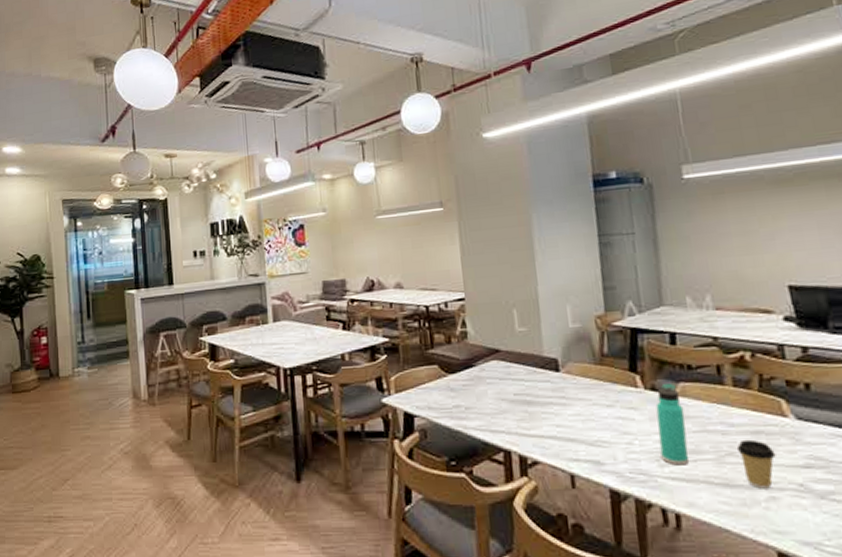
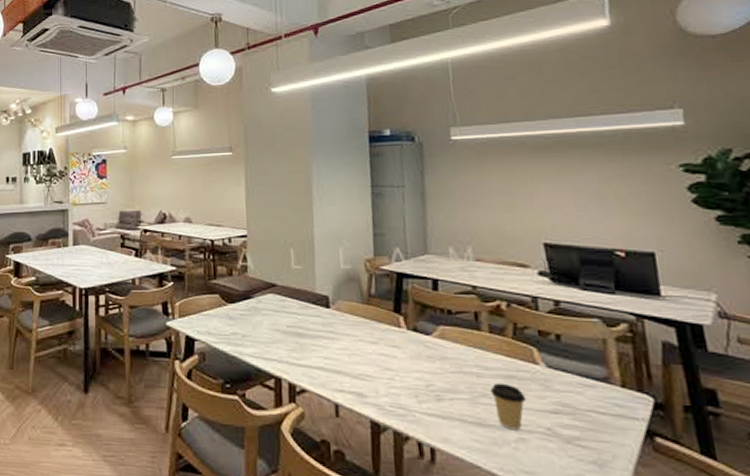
thermos bottle: present [655,382,689,466] -> none [416,325,445,403]

